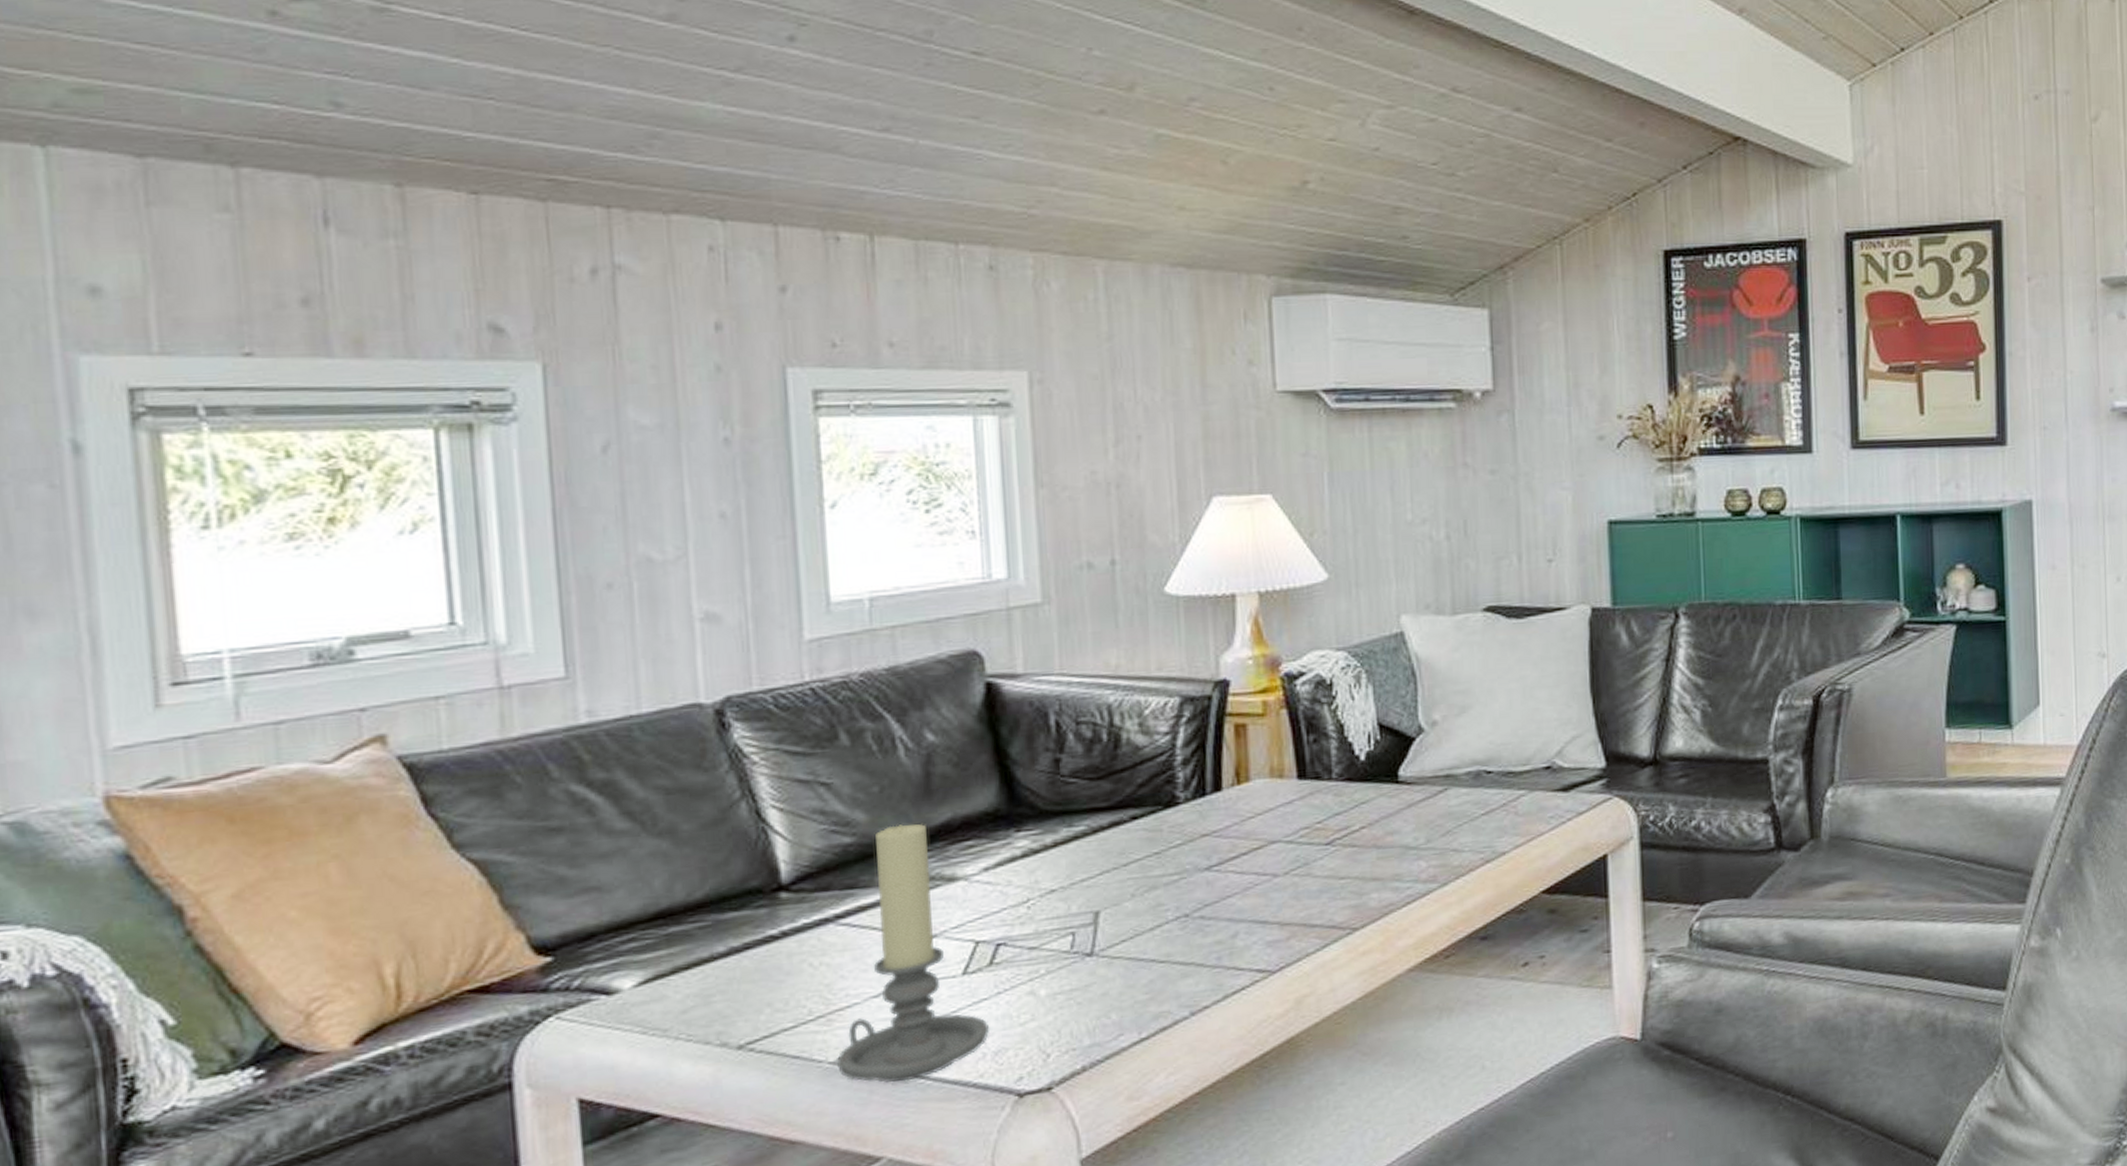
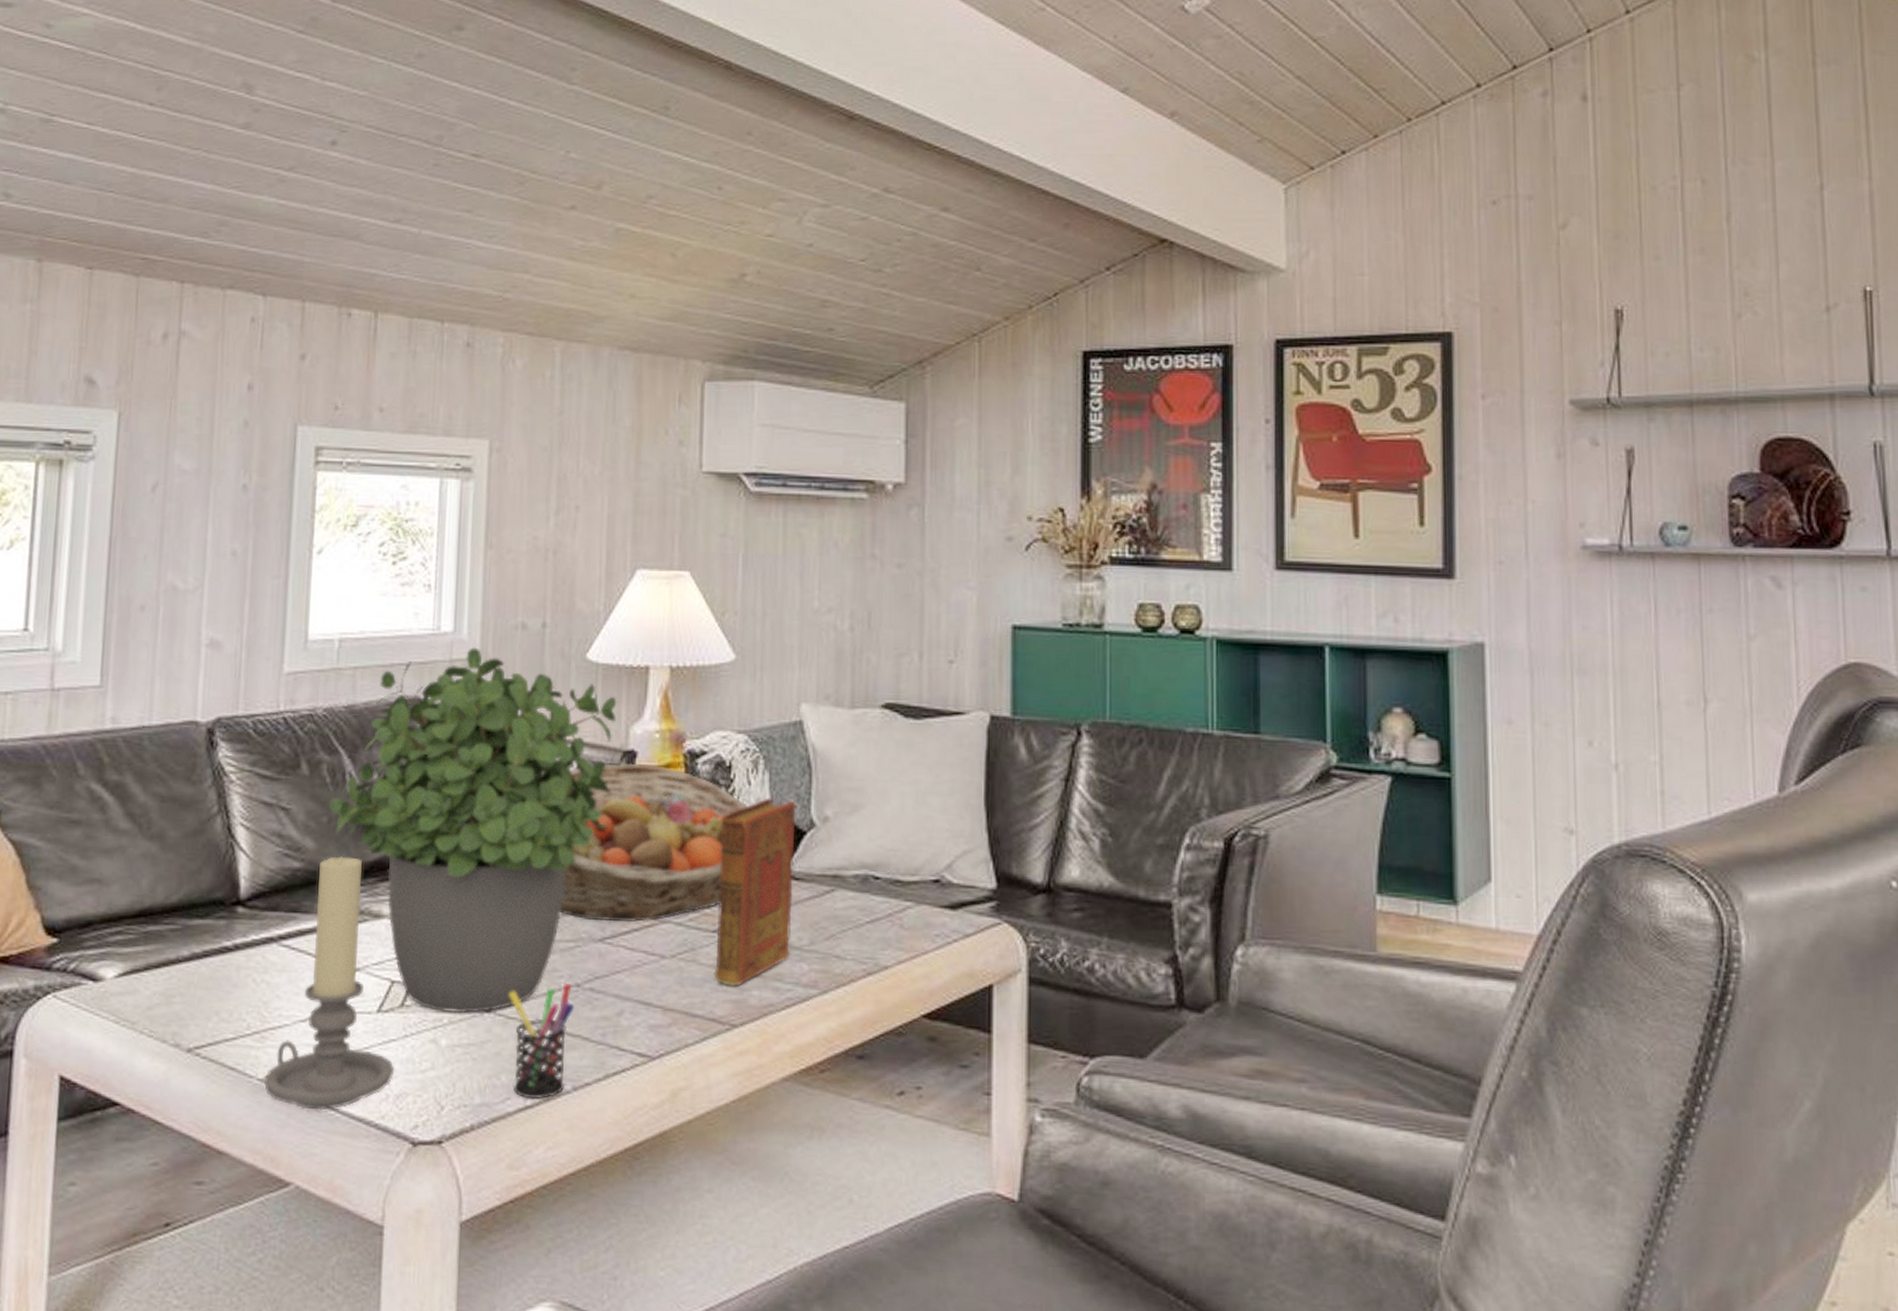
potted plant: none [879,592,1205,964] -> present [329,647,617,1014]
pen holder: none [1110,915,1186,1032] -> present [508,984,575,1100]
fruit basket: none [1158,691,1353,851] -> present [560,763,748,923]
book: none [1325,709,1408,893] -> present [714,797,796,987]

